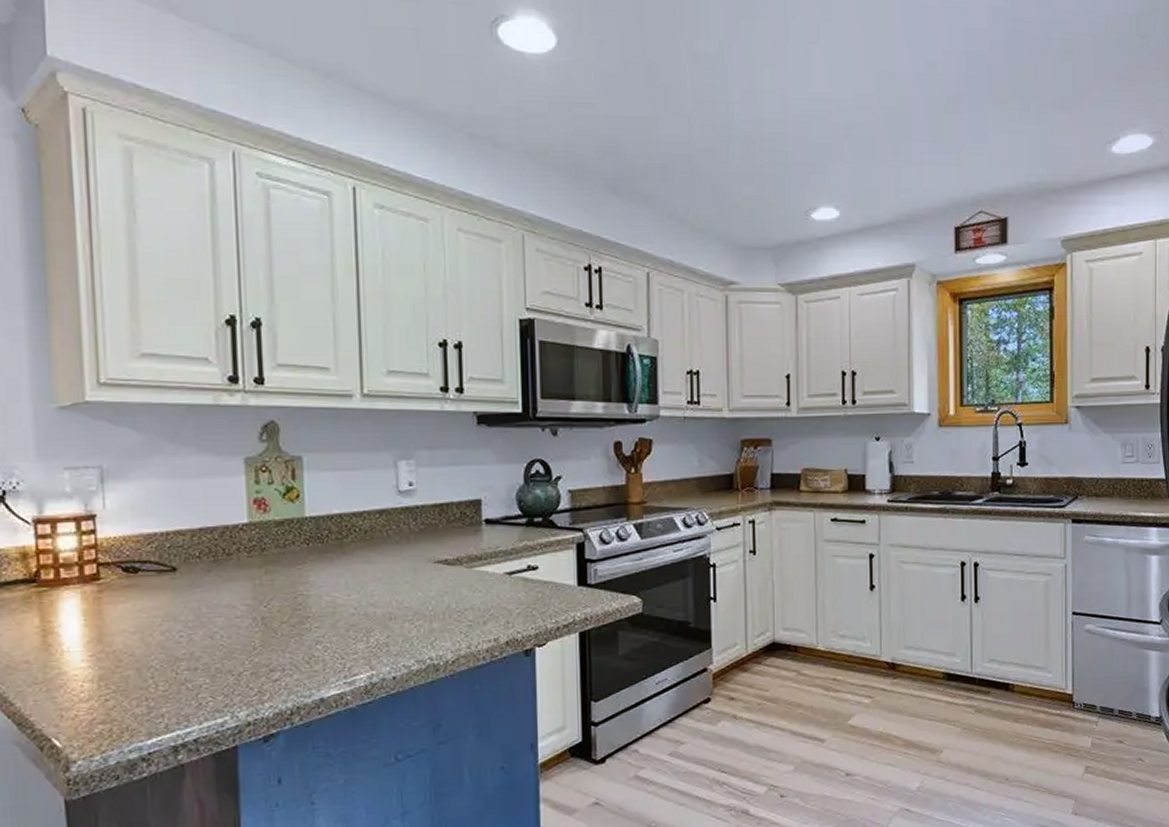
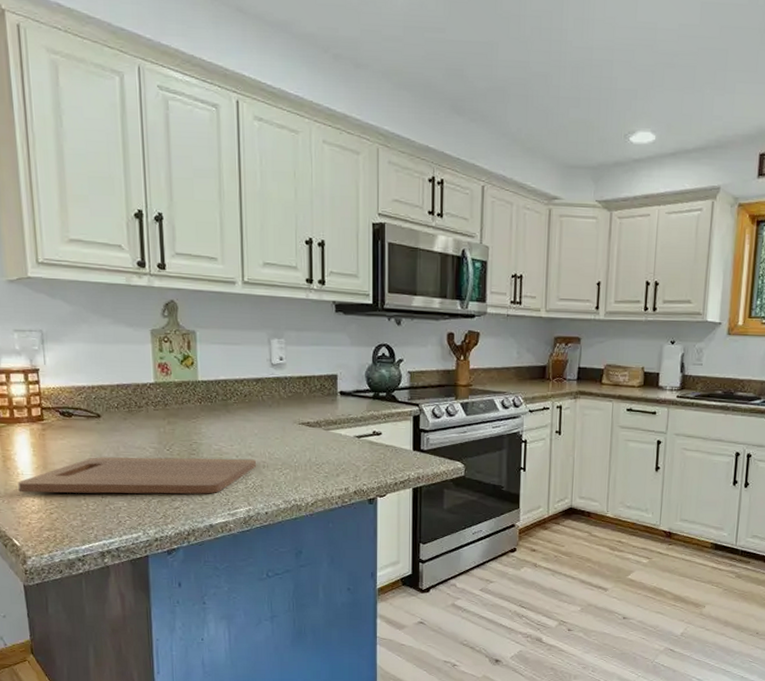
cutting board: none [62,610,381,676] -> present [18,457,257,494]

